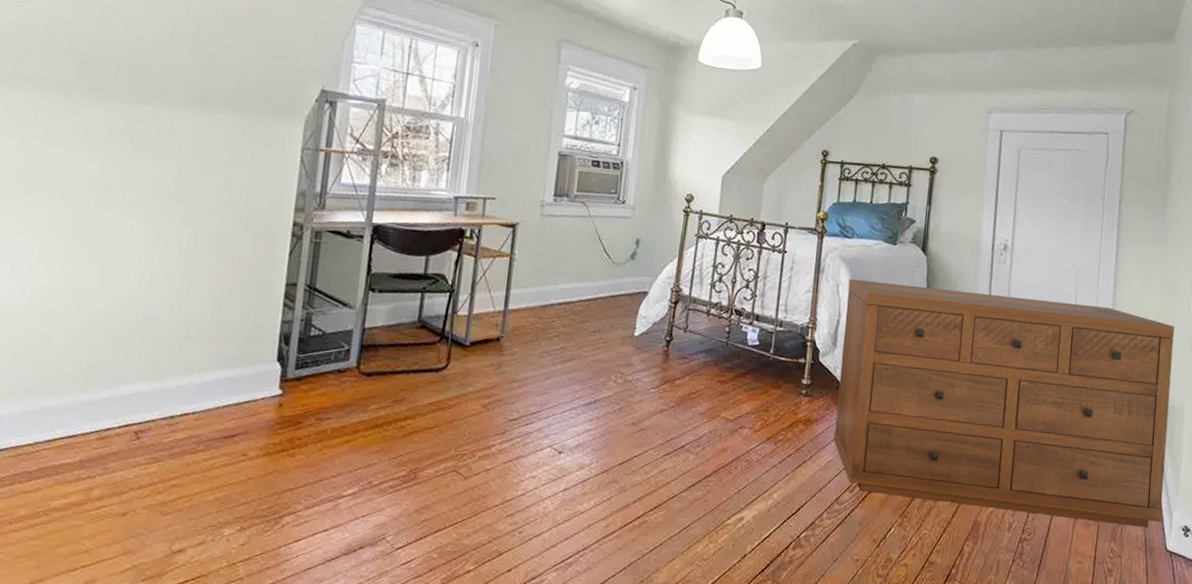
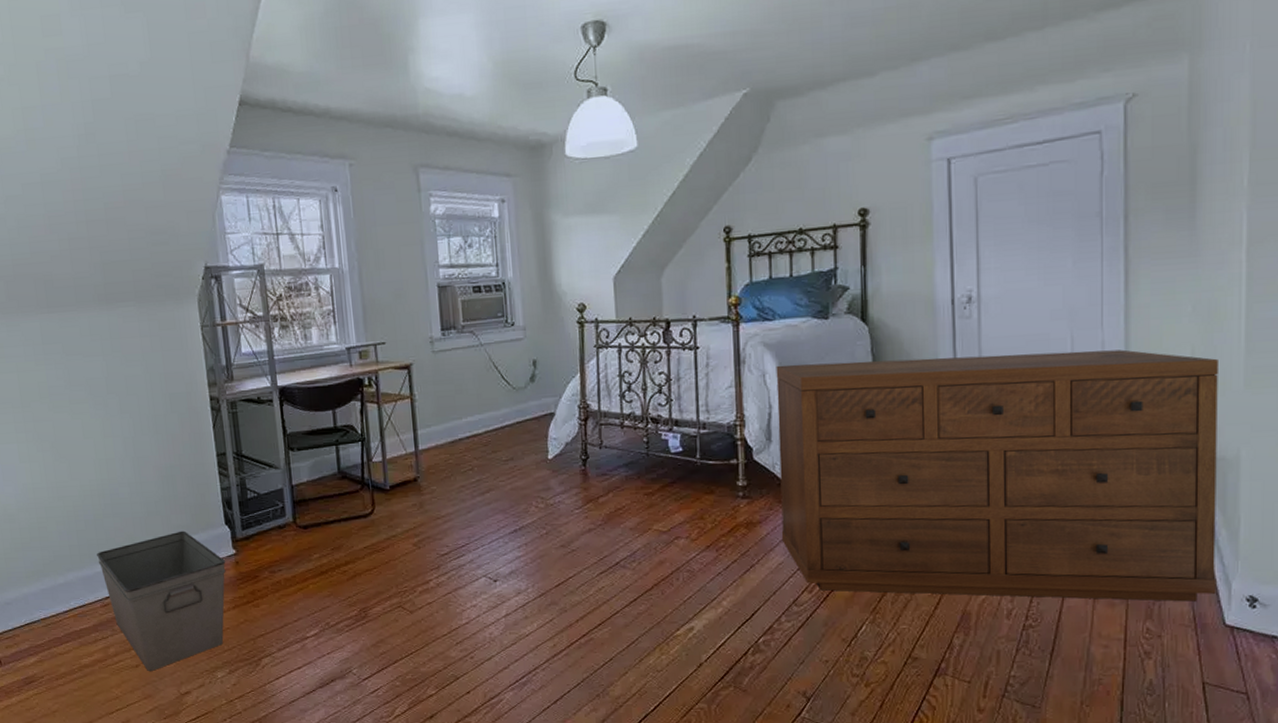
storage bin: none [107,362,268,523] -> present [97,530,226,672]

